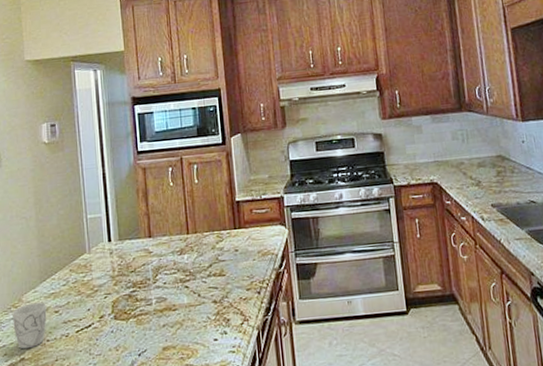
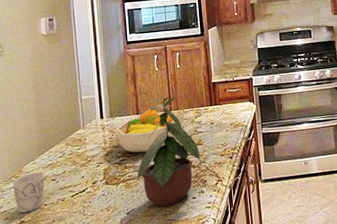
fruit bowl: none [126,231,194,284] -> present [116,108,176,153]
potted plant: none [149,211,223,349] -> present [136,92,201,207]

